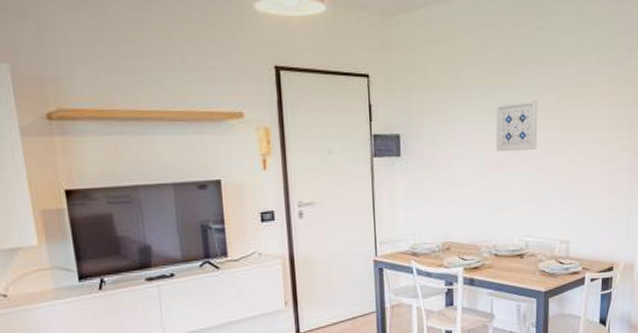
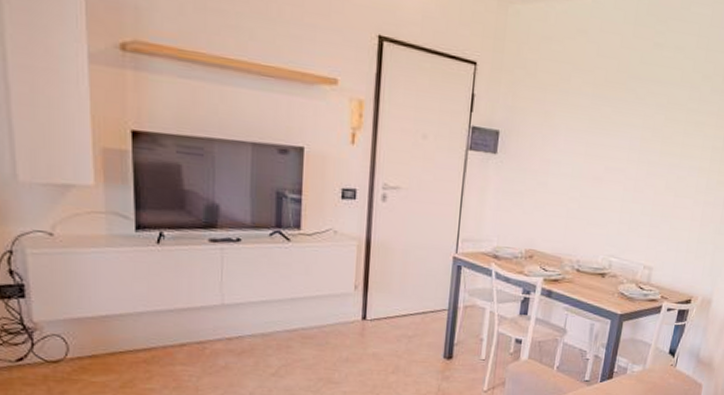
wall art: present [495,100,538,152] -> none [594,116,644,171]

